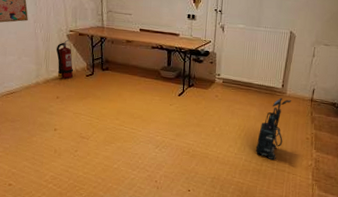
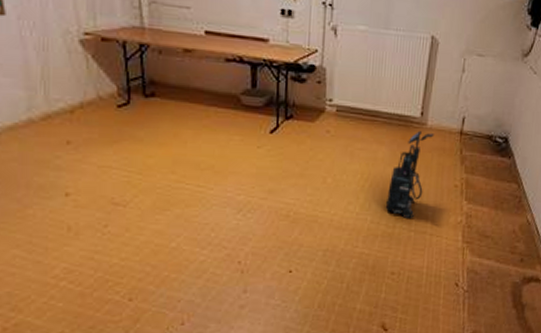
fire extinguisher: present [56,39,74,79] -> none [60,47,95,113]

